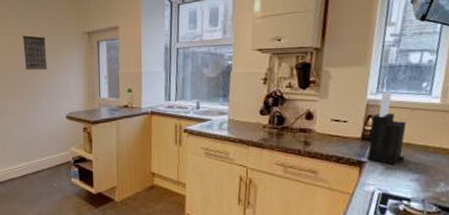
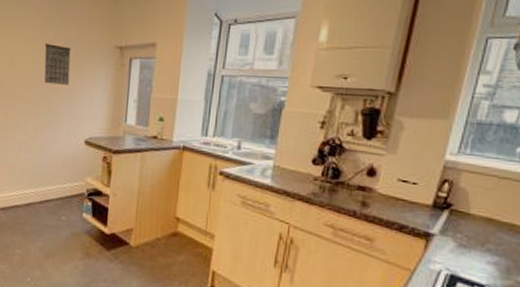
knife block: present [367,92,406,165] -> none [437,154,490,243]

